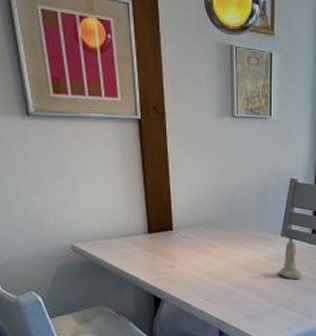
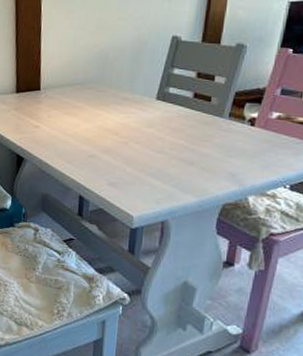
candle: present [278,233,301,279] -> none [149,97,177,148]

